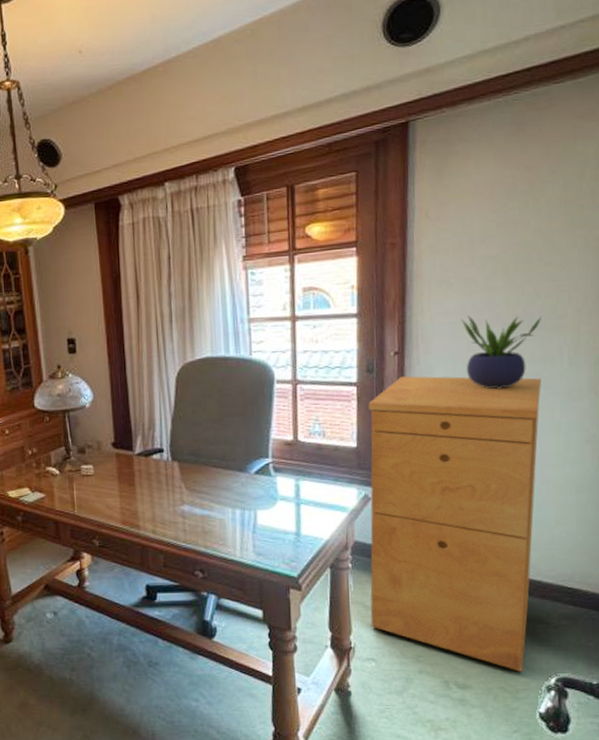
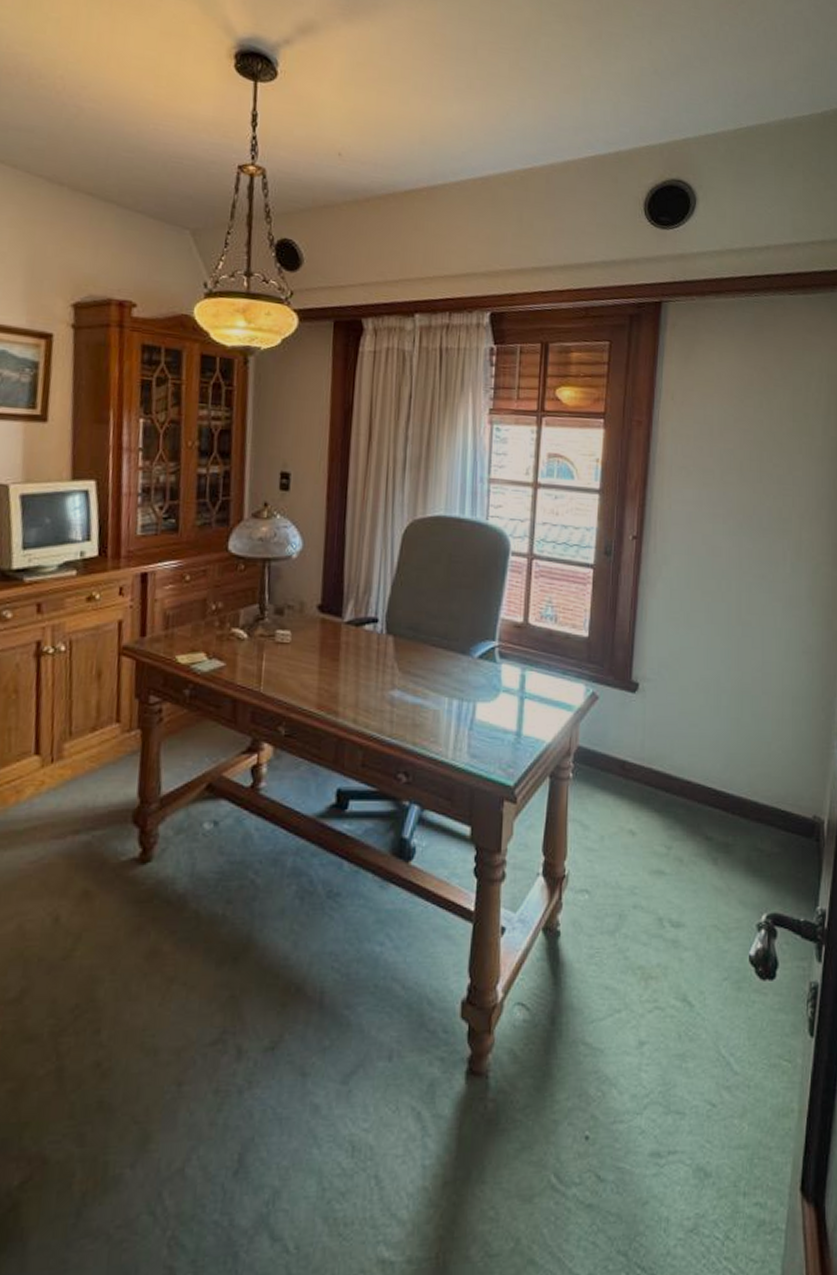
filing cabinet: present [368,376,541,673] -> none [587,564,766,908]
potted plant: present [461,315,541,389] -> none [697,507,769,588]

